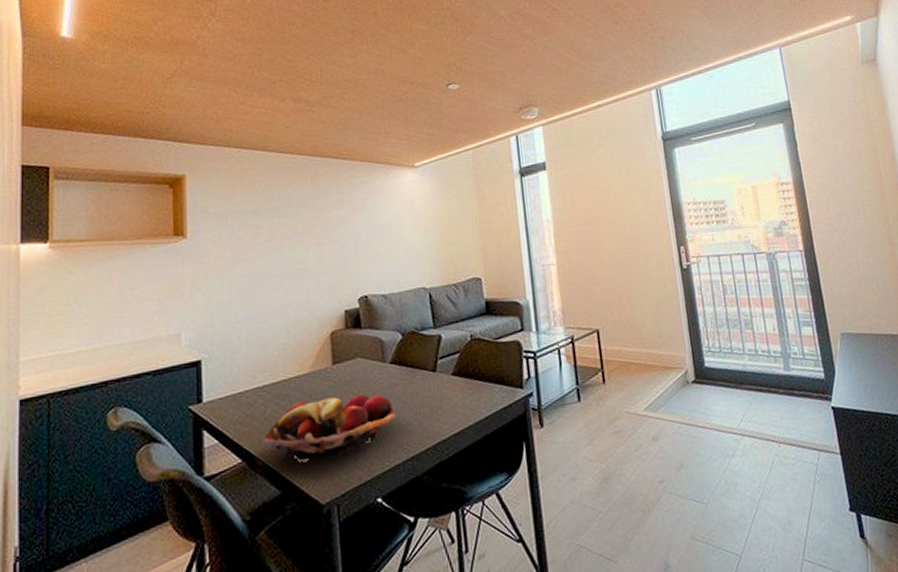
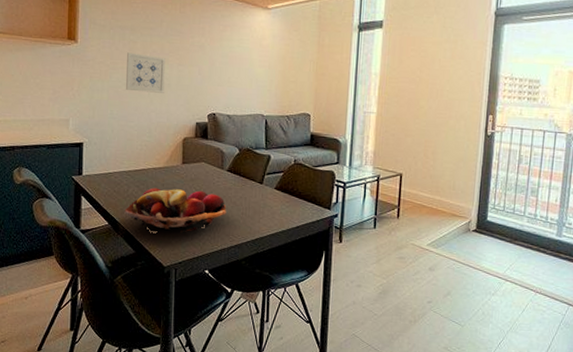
wall art: none [251,239,301,285] -> present [126,52,165,93]

